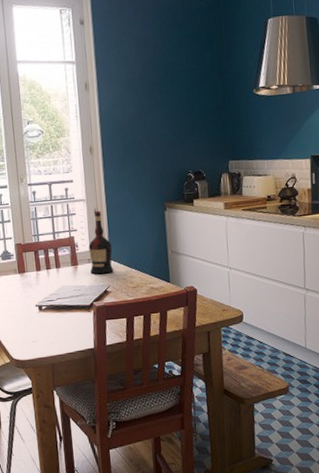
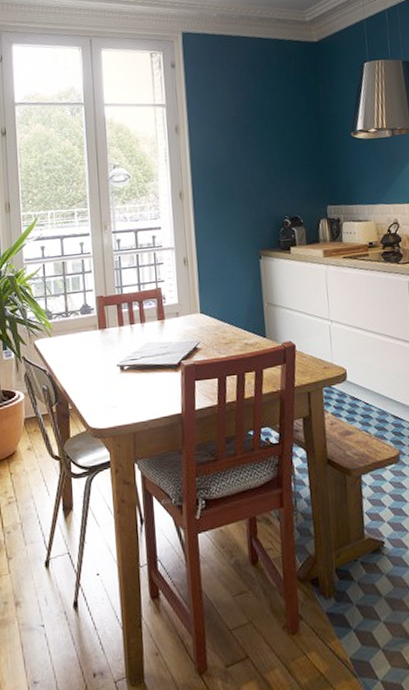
liquor: present [88,211,113,275] -> none [177,260,204,330]

